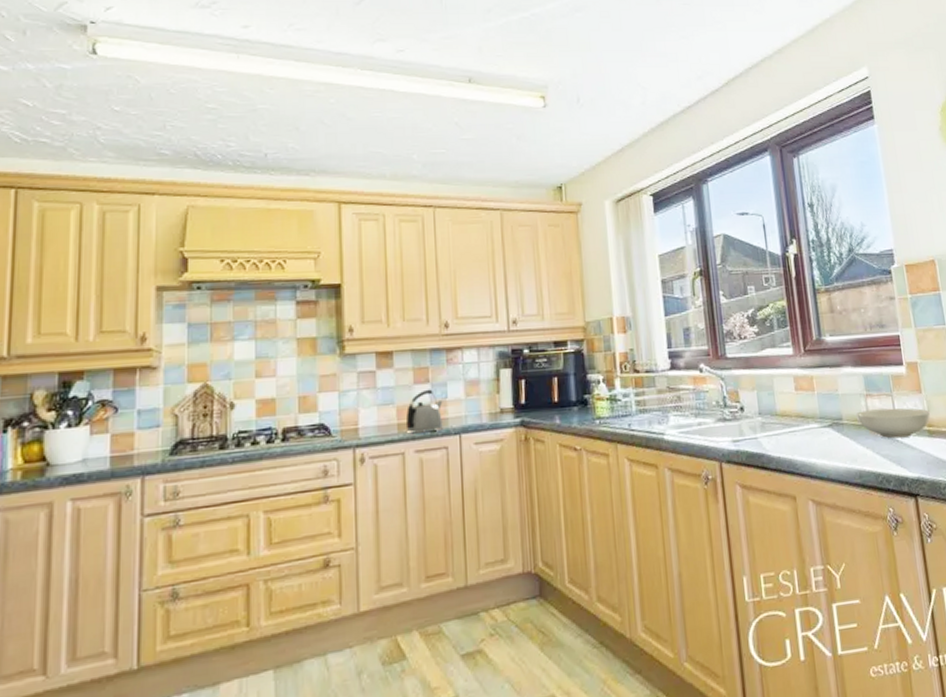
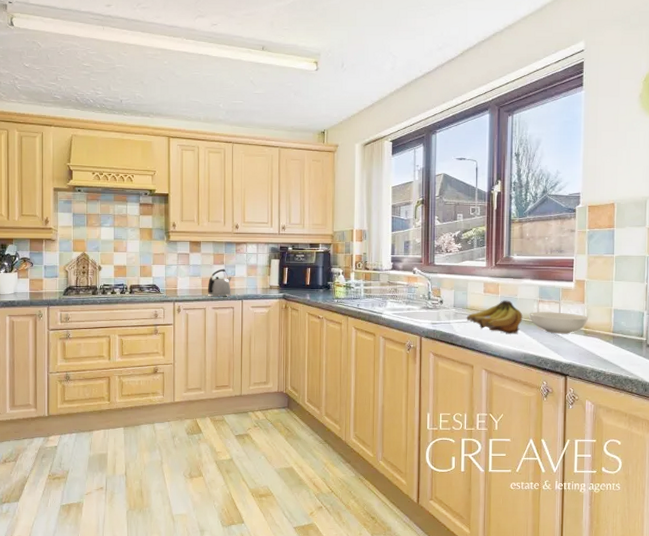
fruit: none [777,398,850,445] -> present [466,300,523,334]

